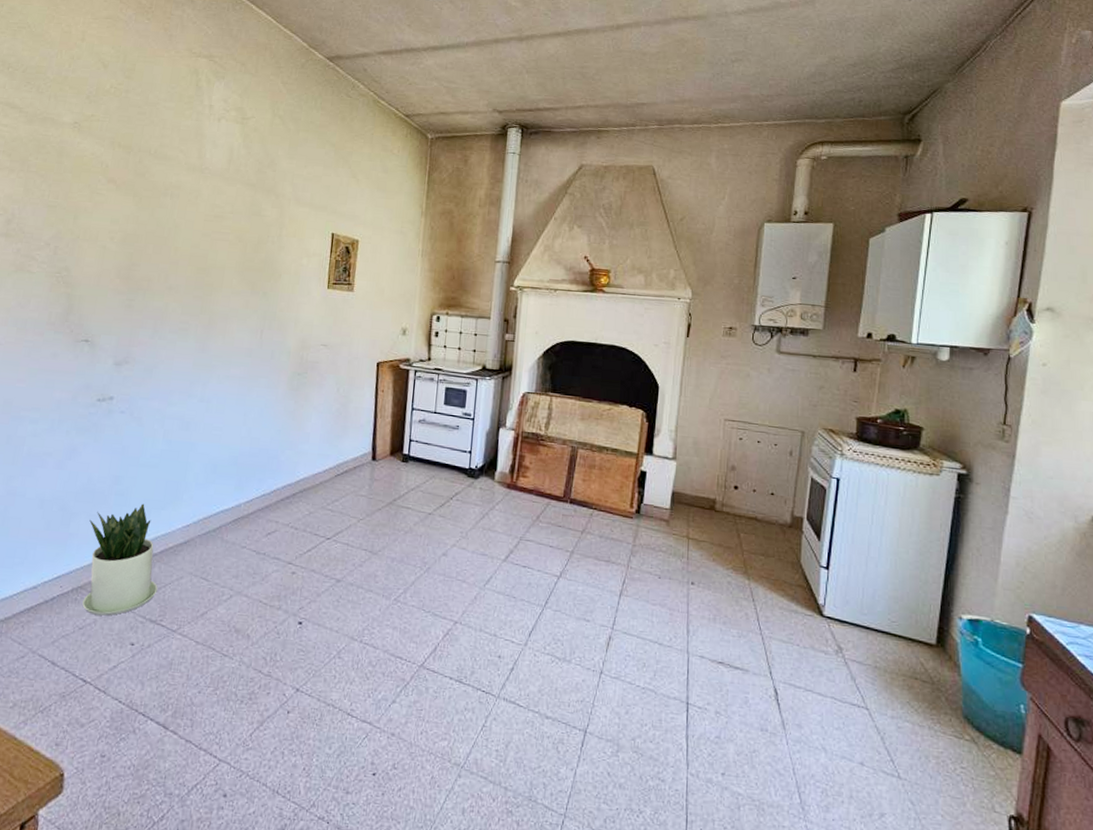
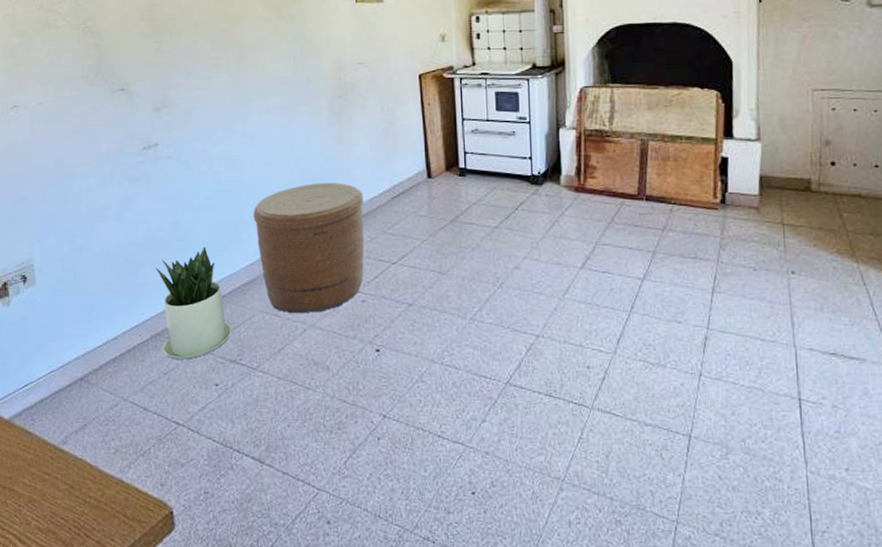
woven basket: none [197,453,309,580] -> present [253,183,365,314]

